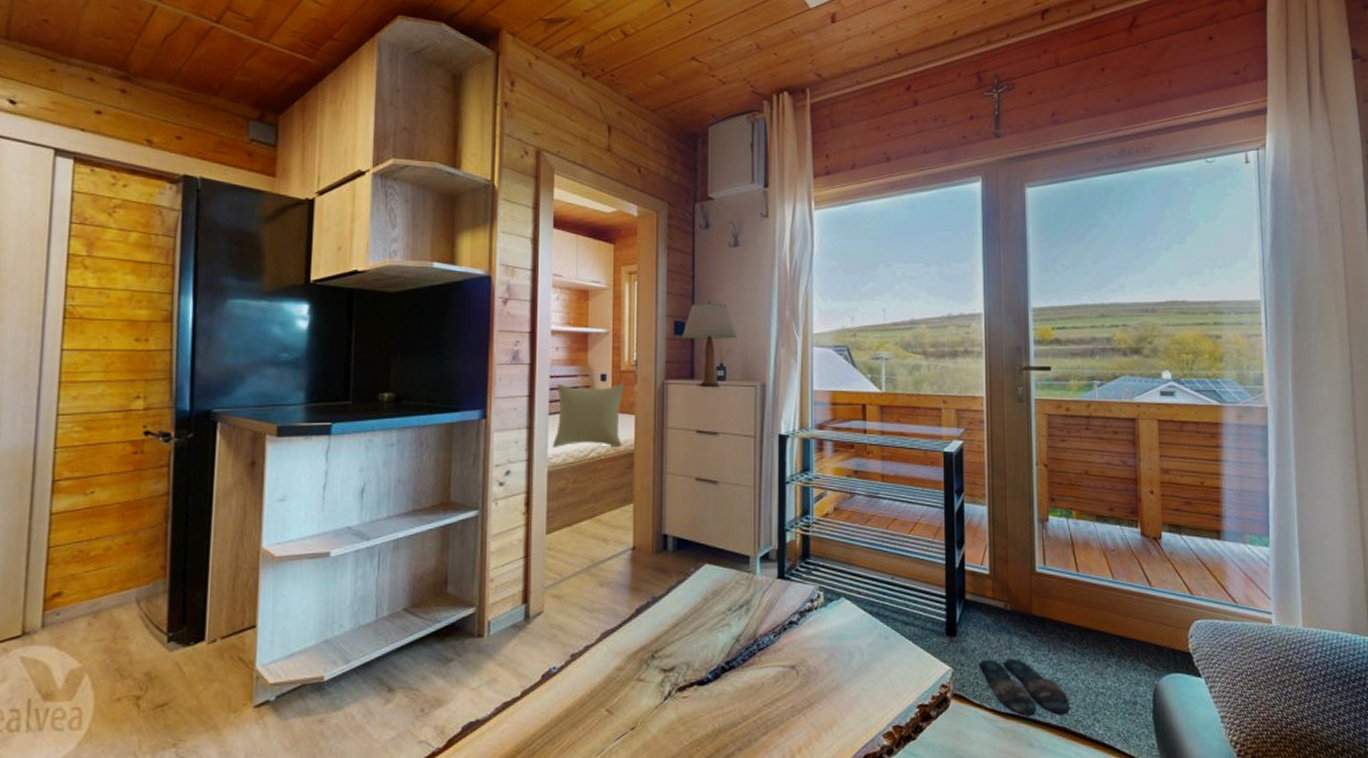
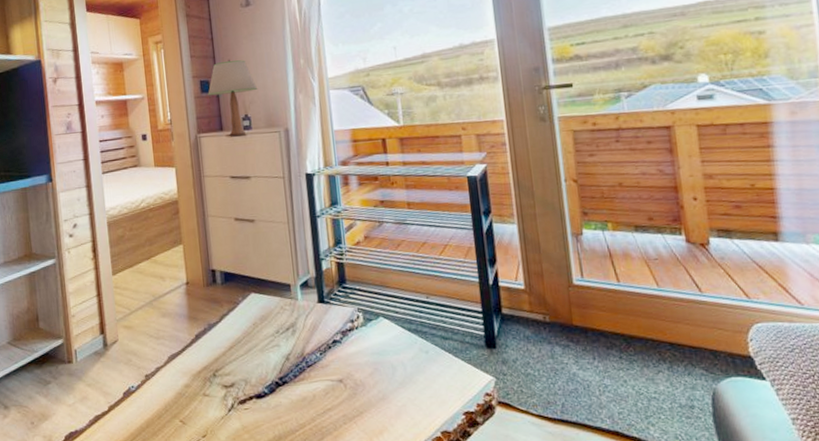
pillow: present [553,383,624,449] -> none [106,140,167,203]
slippers: present [980,658,1070,716] -> none [522,367,621,421]

